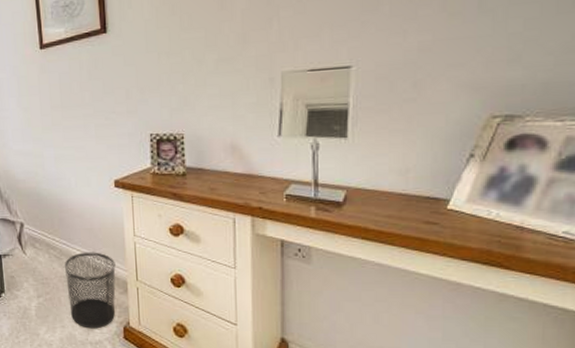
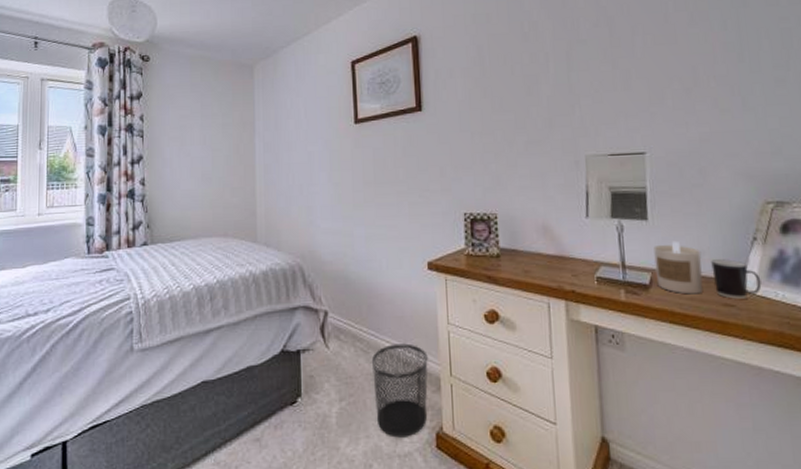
candle: none [351,158,406,212] -> present [653,241,704,295]
mug: none [416,177,473,217] -> present [711,259,762,299]

